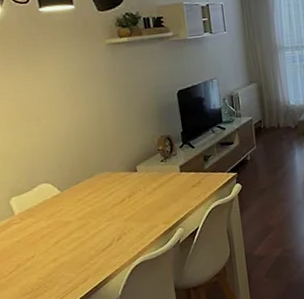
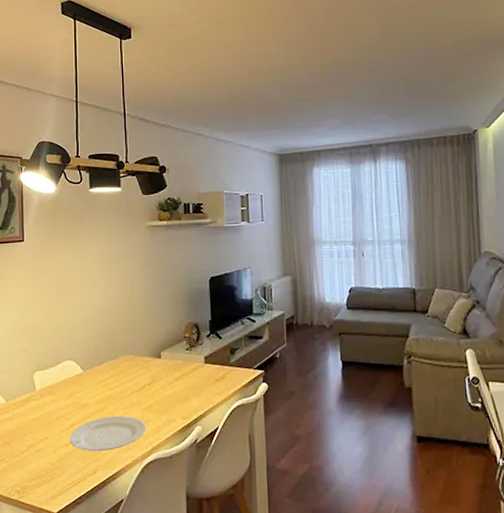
plate: none [56,227,131,263] -> present [70,416,147,451]

